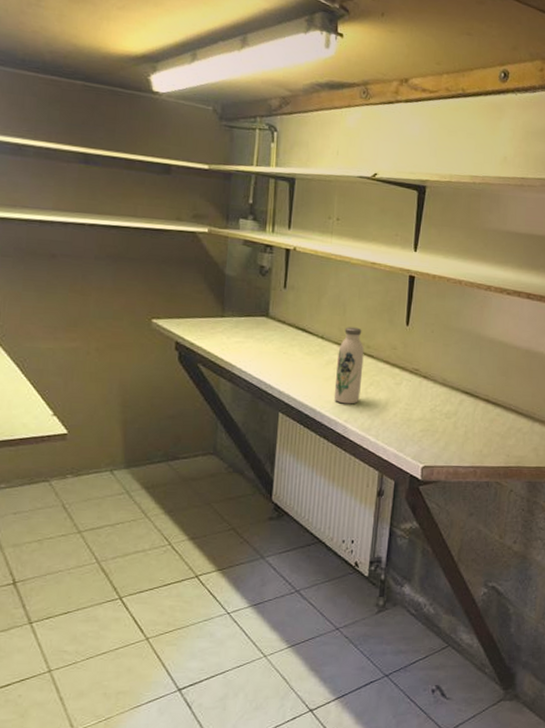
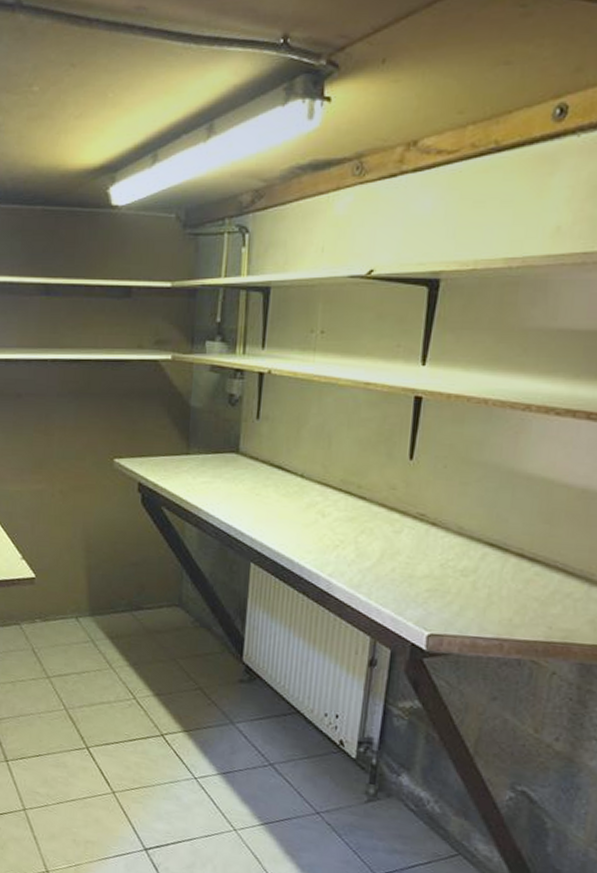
water bottle: present [334,327,364,404] -> none [315,462,354,556]

